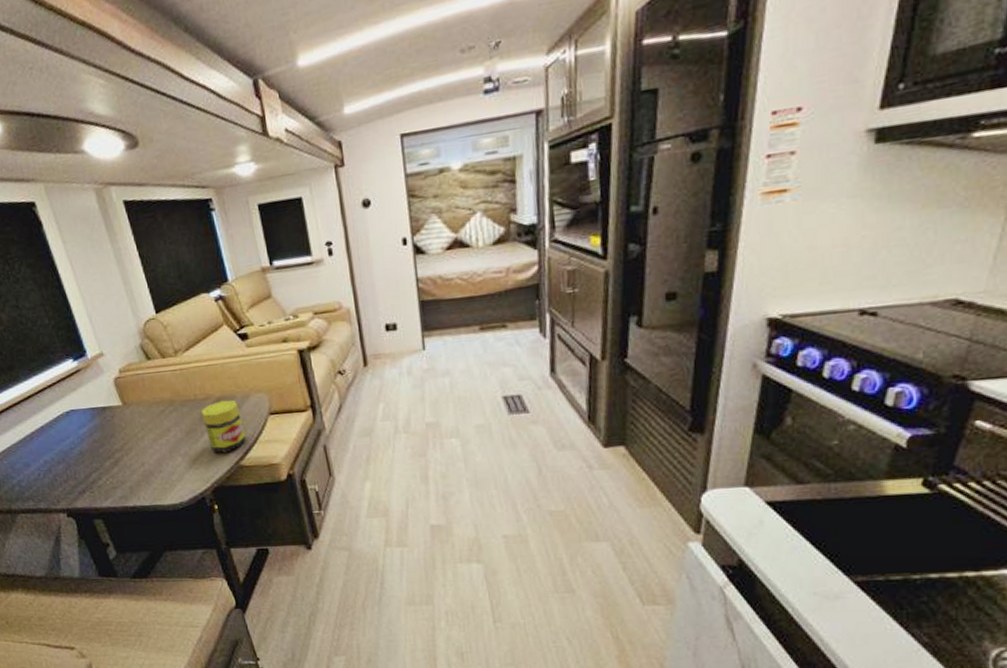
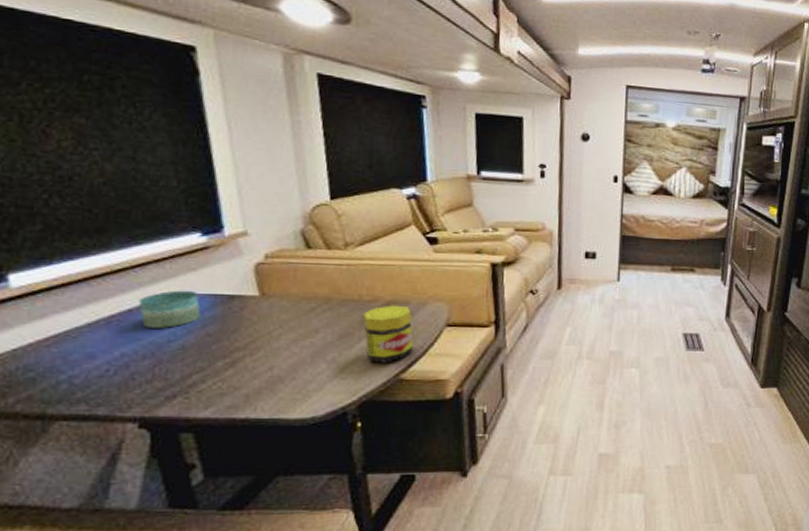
candle: none [46,406,87,440] -> present [139,290,201,328]

